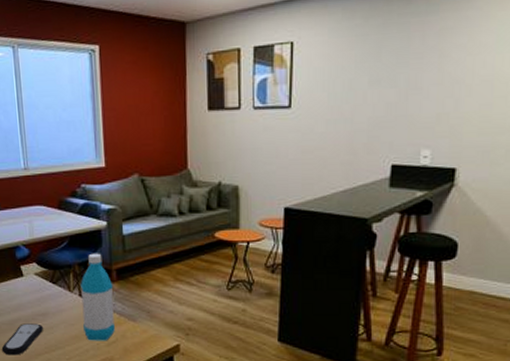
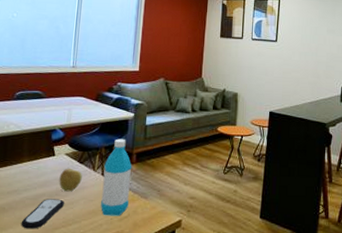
apple: none [32,289,58,316] -> present [59,168,82,192]

